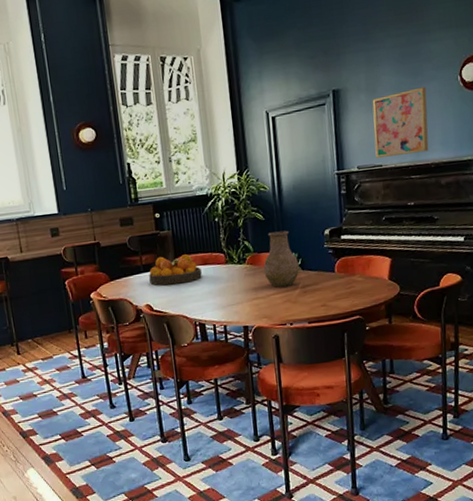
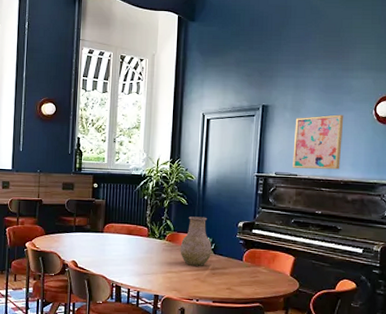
fruit bowl: present [149,254,202,286] -> none [79,221,126,248]

